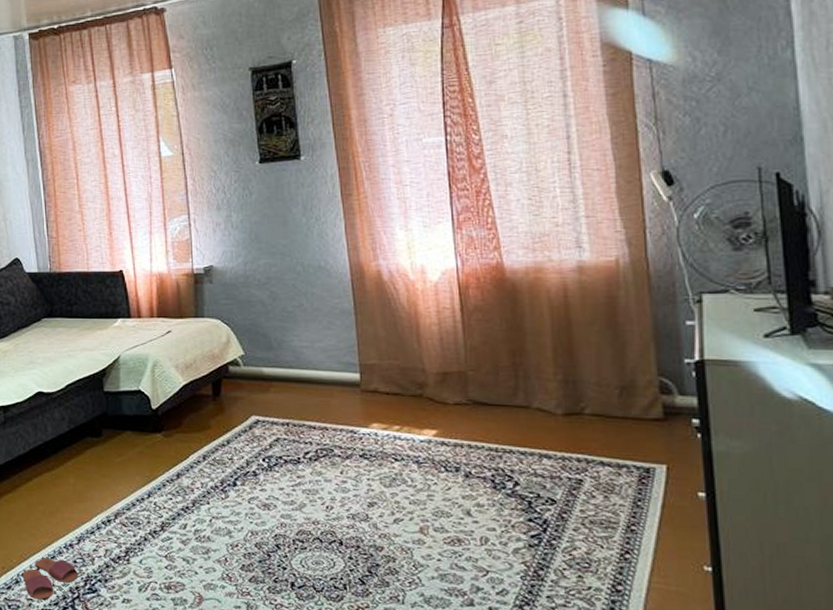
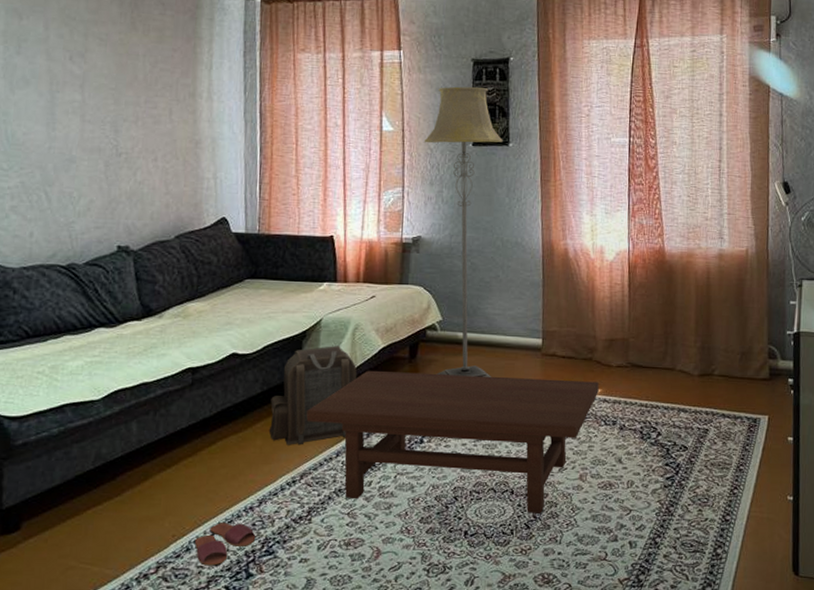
backpack: none [78,383,160,485] -> present [268,346,357,446]
coffee table: none [114,408,434,568] -> present [306,370,599,513]
floor lamp: none [205,98,305,416] -> present [424,86,503,377]

